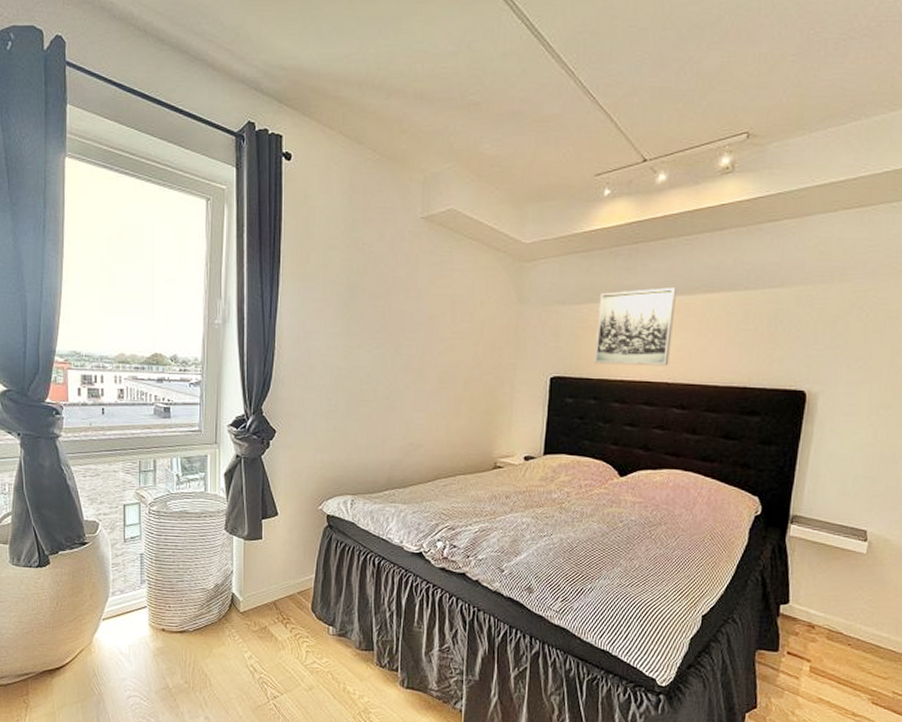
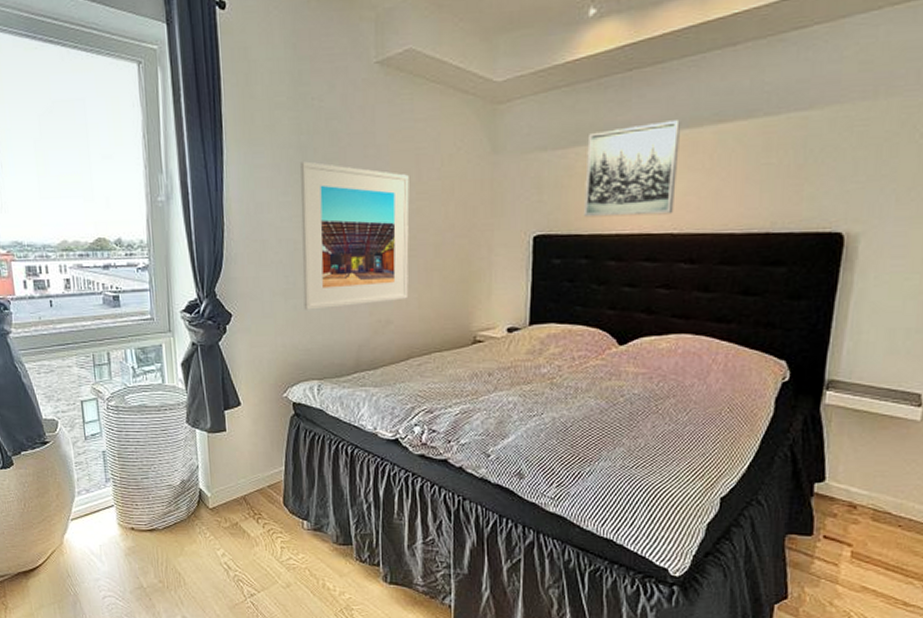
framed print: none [343,298,445,431] -> present [300,161,409,310]

